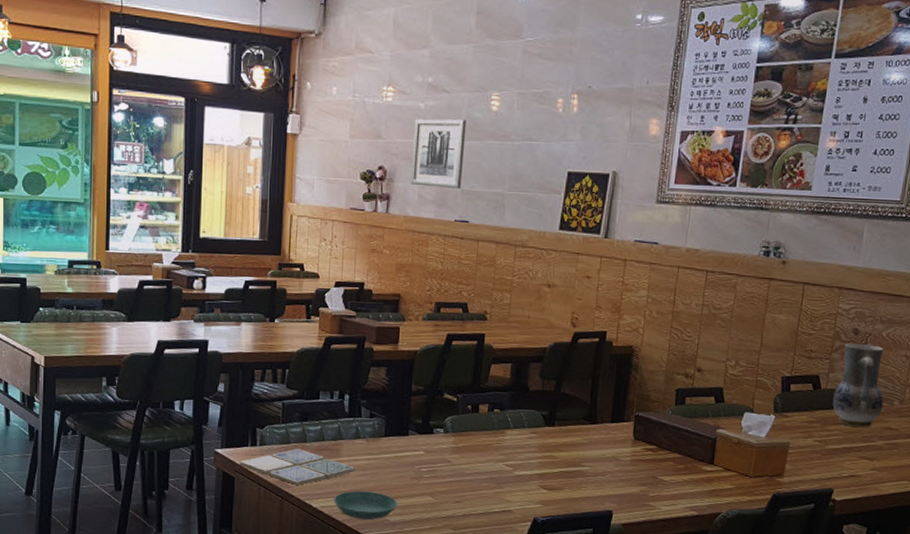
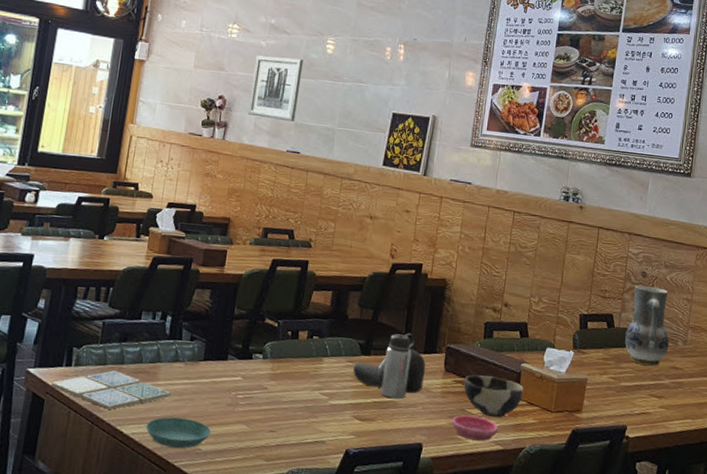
water bottle: none [537,402,614,469] -> present [353,332,426,399]
saucer: none [642,482,693,507] -> present [452,415,499,441]
bowl: none [654,442,720,483] -> present [464,374,524,417]

